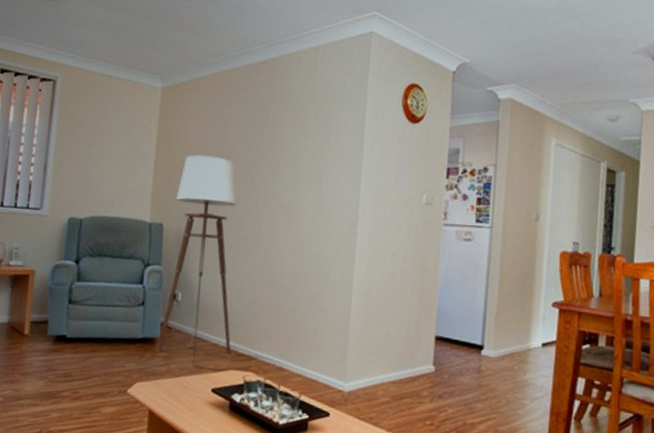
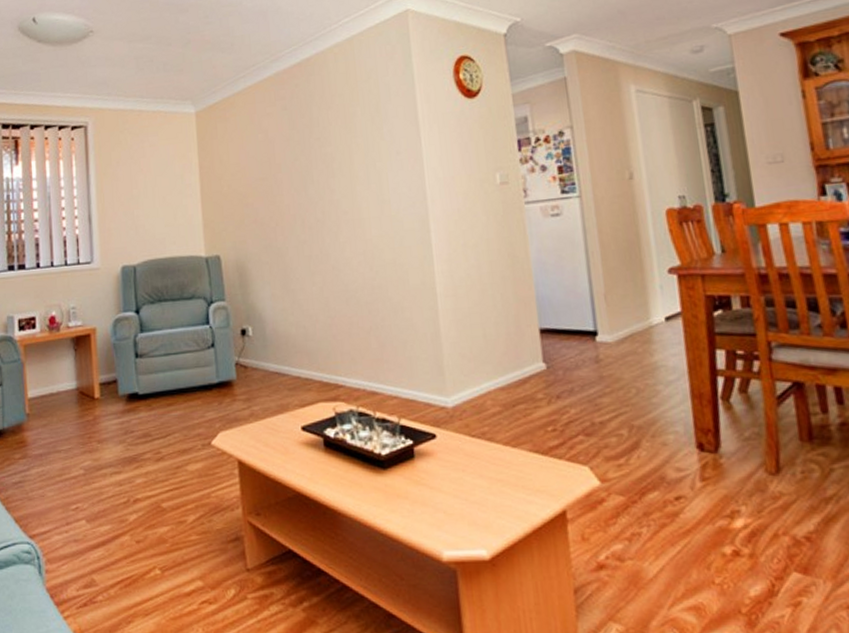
floor lamp: present [157,155,237,364] -> none [229,174,316,403]

